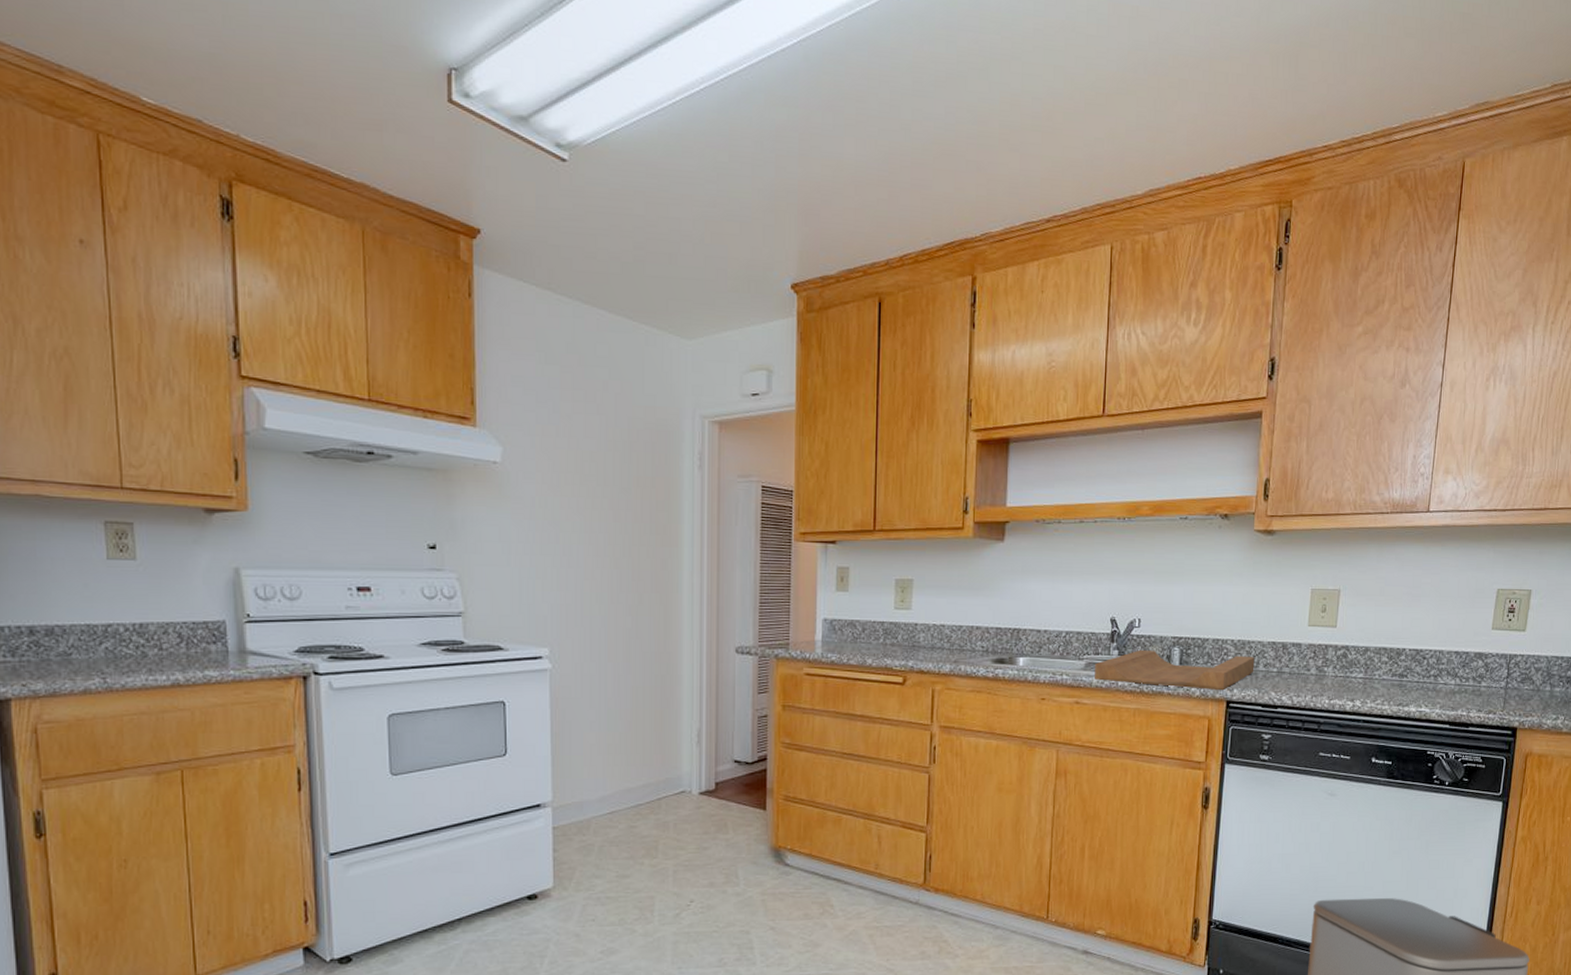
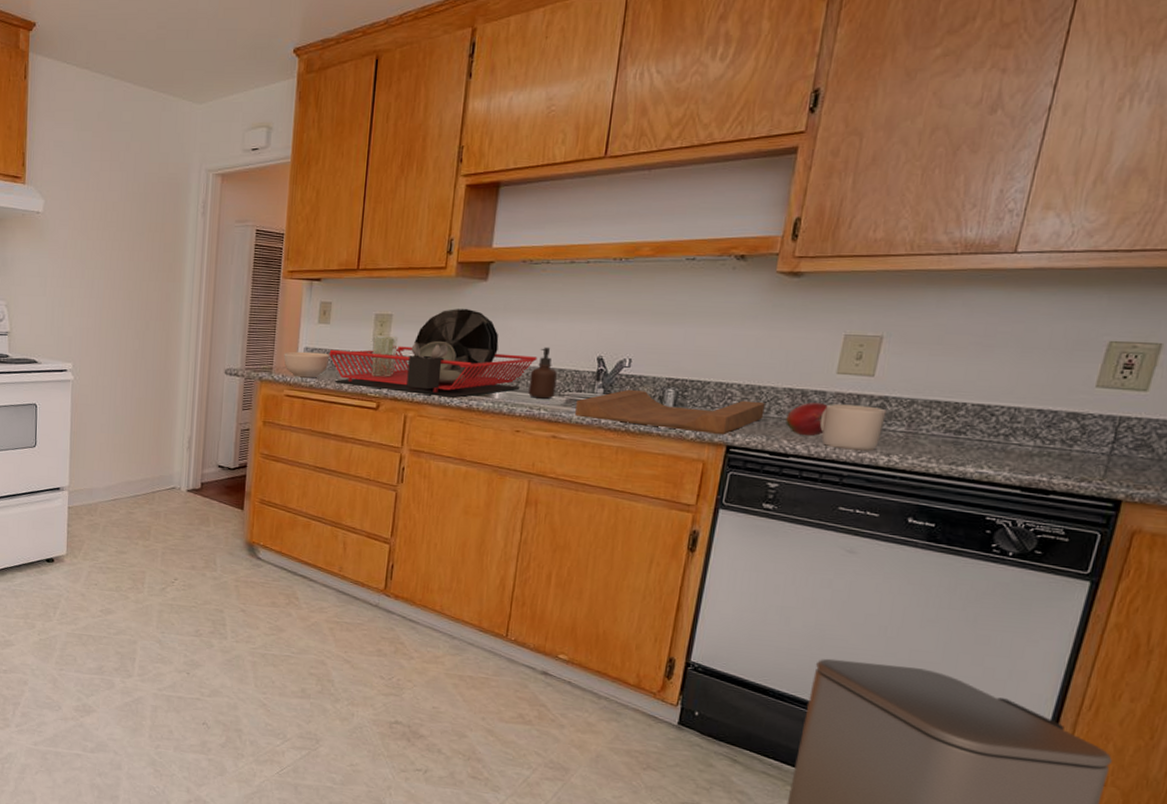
bowl: none [801,623,851,653] -> present [284,351,330,378]
dish rack: none [850,571,1056,668] -> present [329,308,538,399]
soap dispenser: none [1050,609,1077,663] -> present [528,347,558,399]
fruit: none [1272,653,1304,687] -> present [785,402,828,437]
mug: none [1298,655,1348,698] -> present [819,404,887,451]

